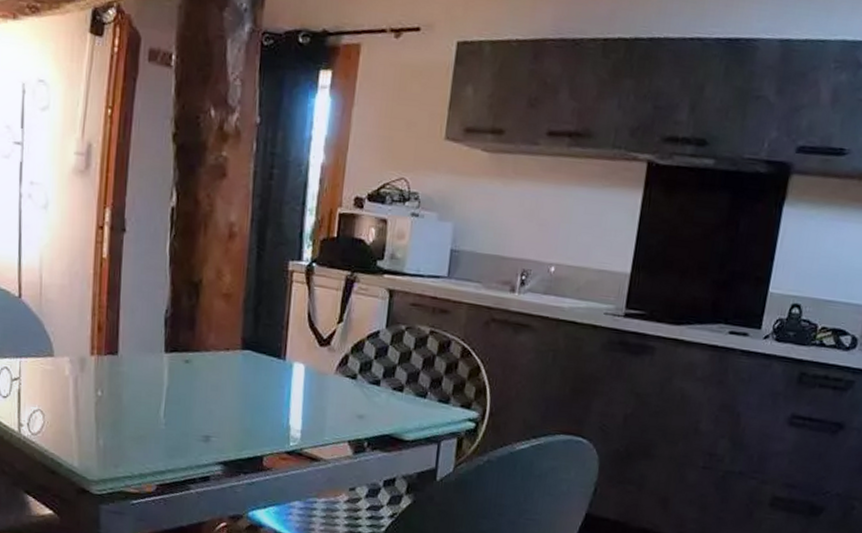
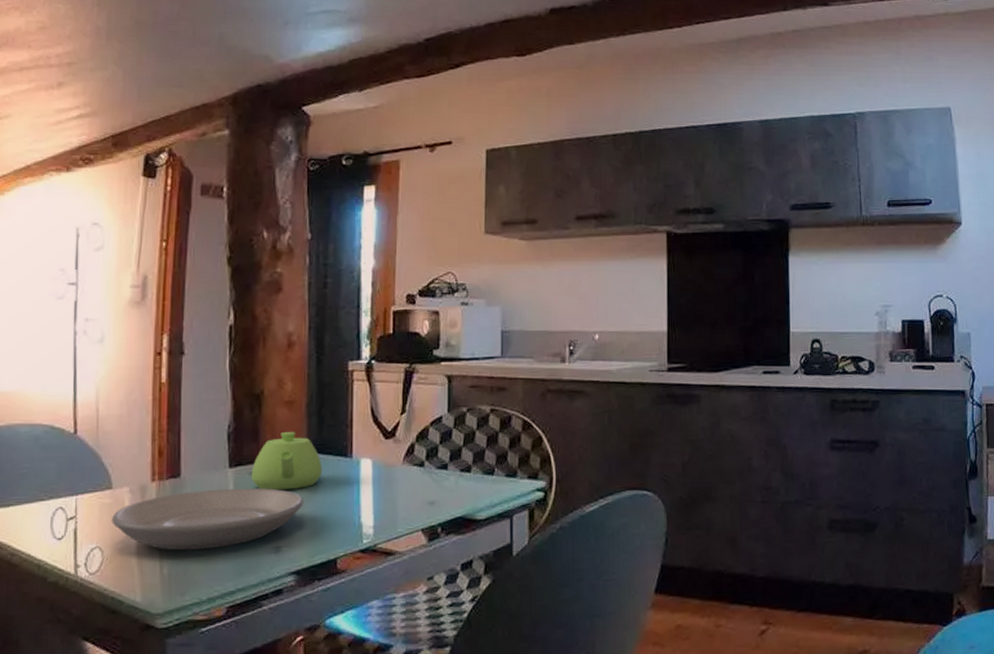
plate: none [52,370,235,429] -> present [112,487,304,551]
teapot: none [185,325,256,383] -> present [251,432,323,491]

